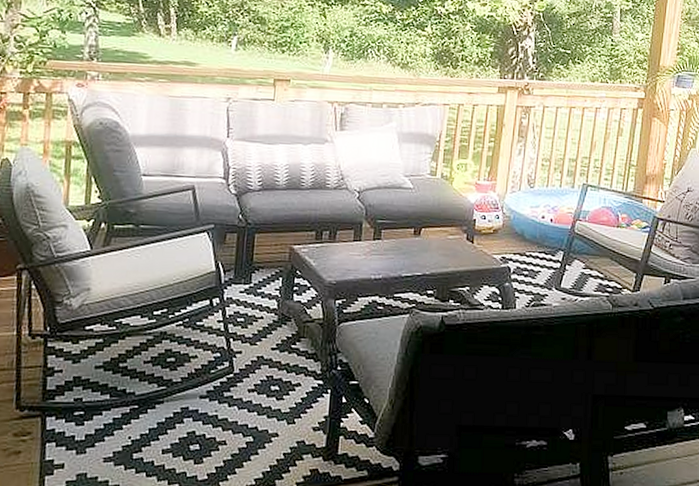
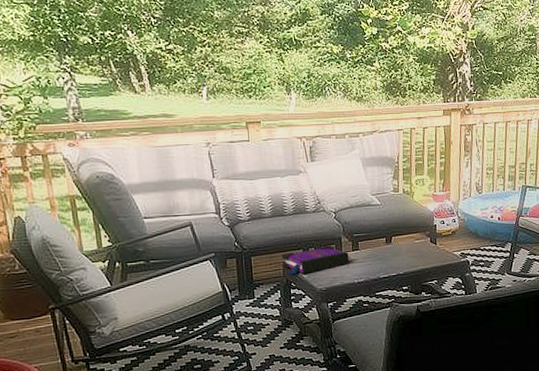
board game: none [289,229,369,262] -> present [281,245,349,275]

